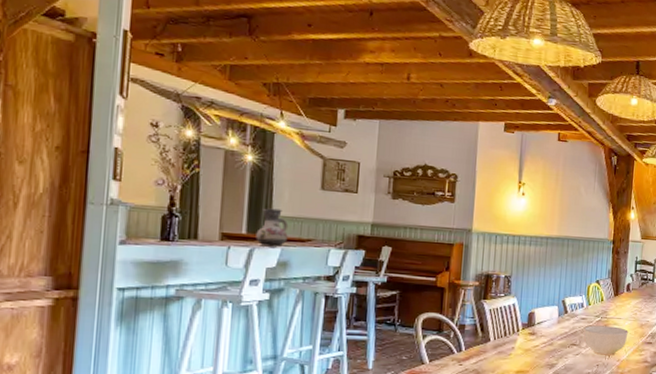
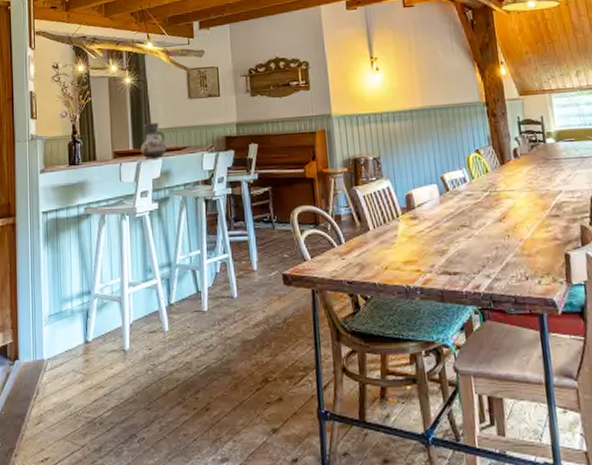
bowl: present [583,325,628,355] -> none [471,200,527,236]

